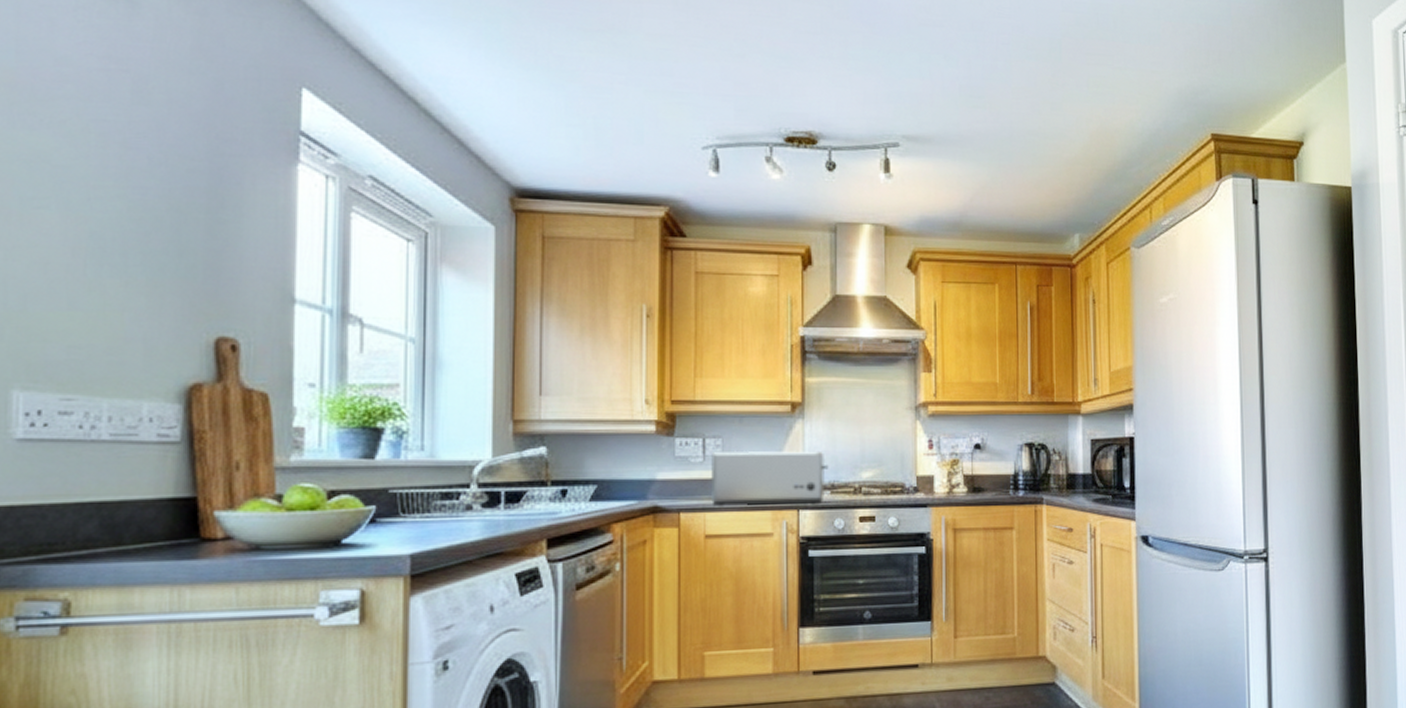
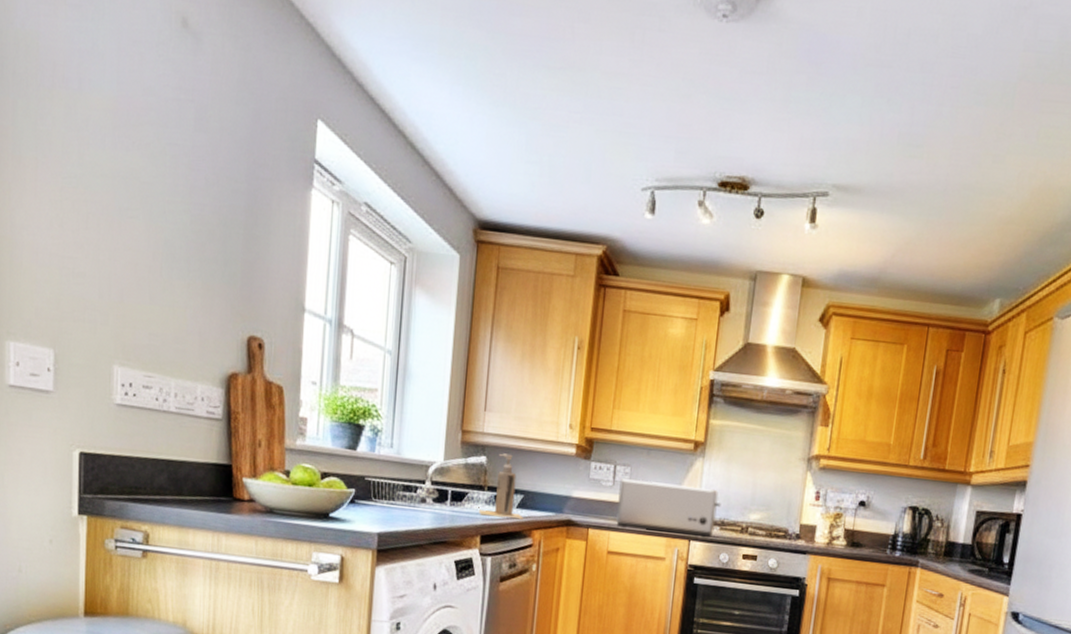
soap dispenser: none [541,440,599,515] -> present [478,453,524,520]

